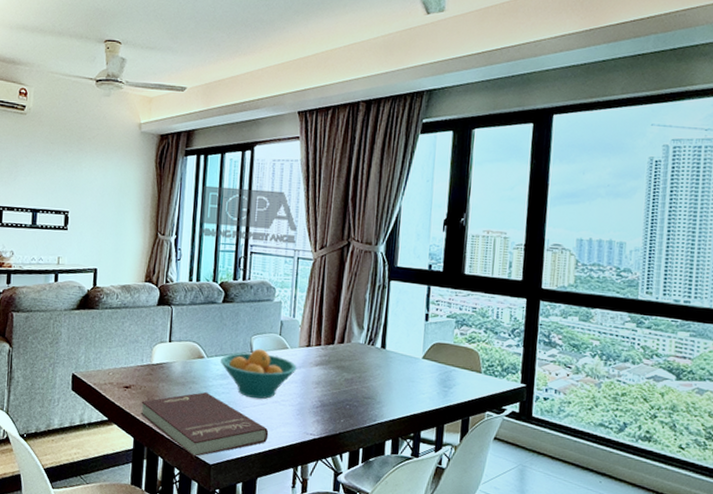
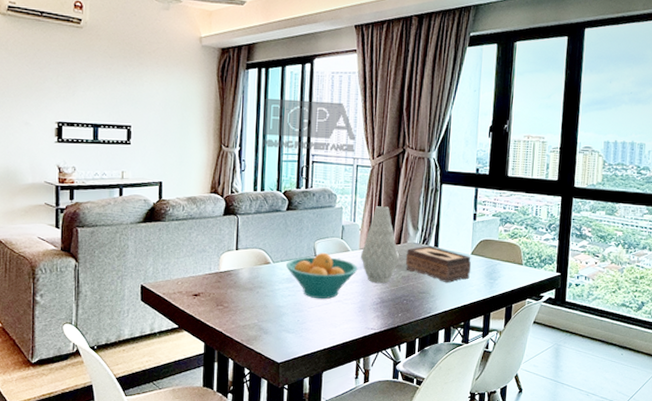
book: present [140,392,269,457] -> none [210,296,333,356]
vase: none [299,302,343,386] -> present [360,206,400,284]
tissue box: none [349,347,423,388] -> present [405,246,471,283]

